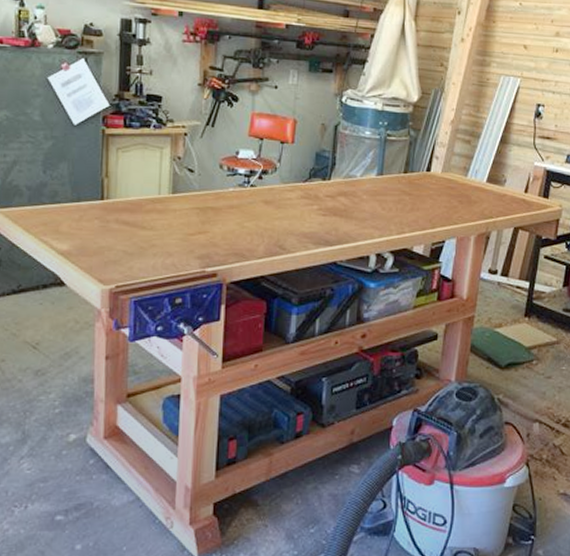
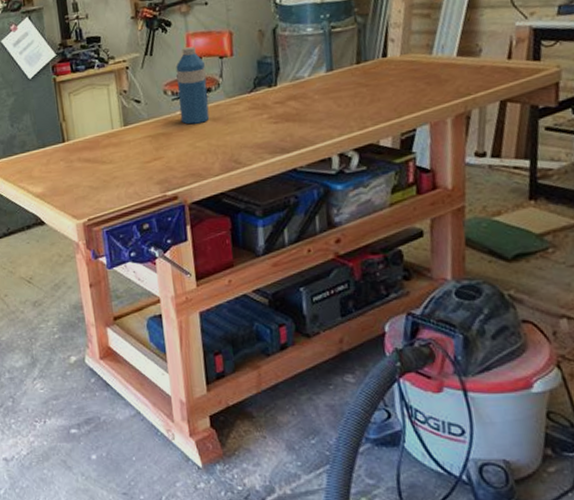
water bottle: none [232,126,265,204] -> present [175,46,210,125]

